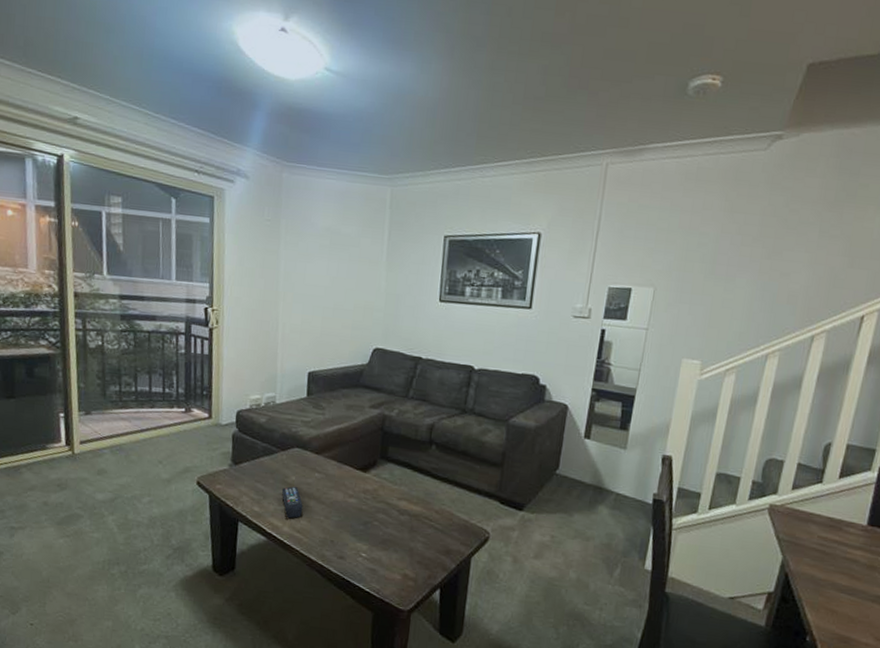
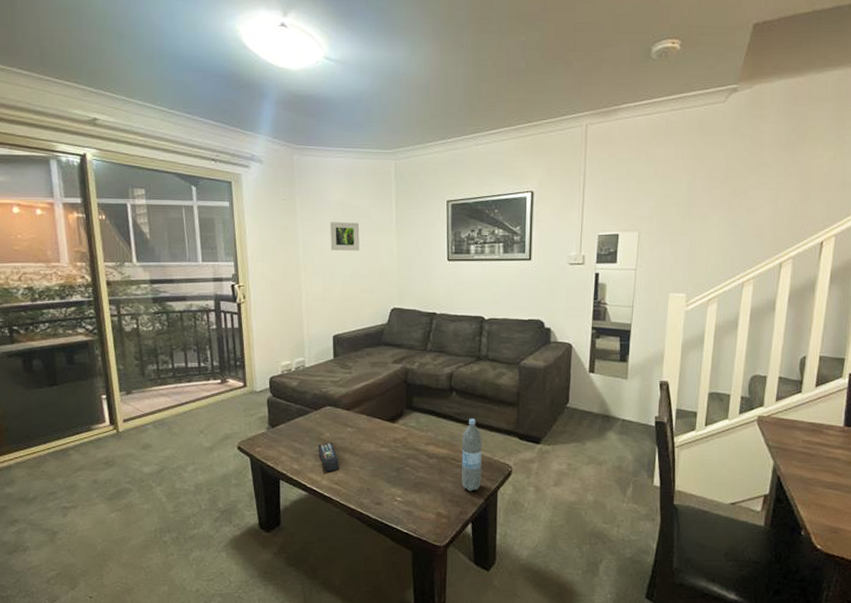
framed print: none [313,249,347,283] -> present [329,222,360,251]
water bottle: none [433,475,460,555] -> present [461,418,483,492]

